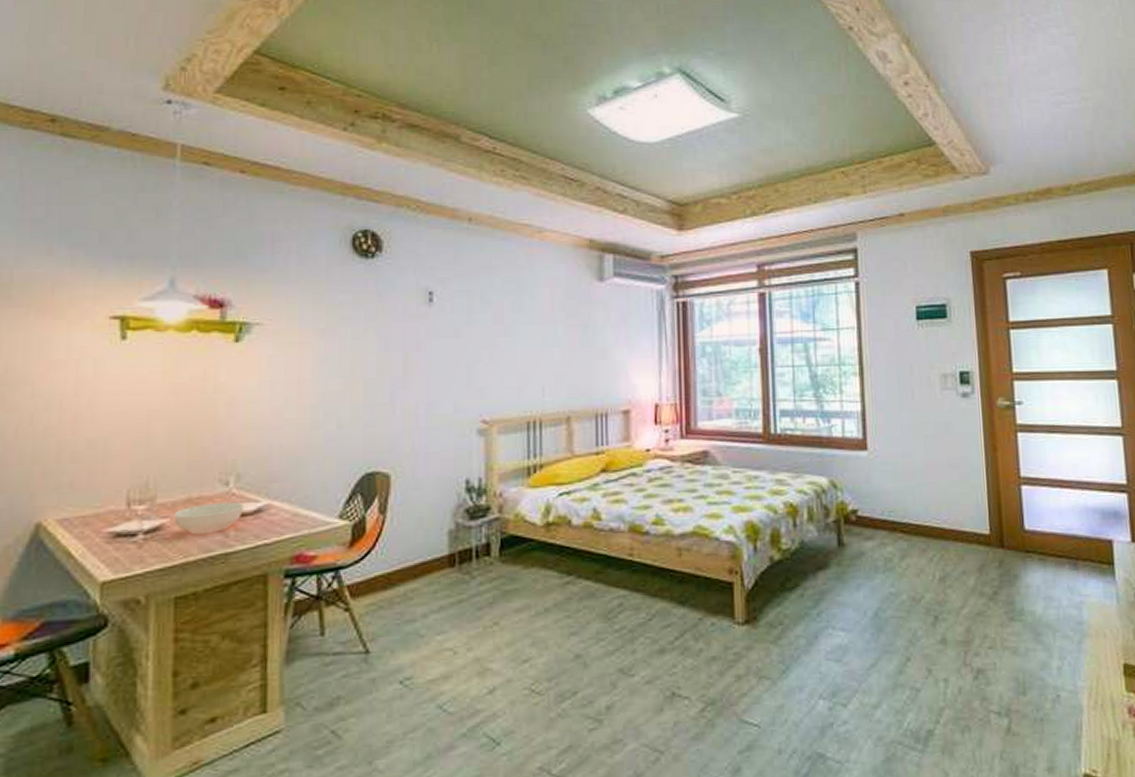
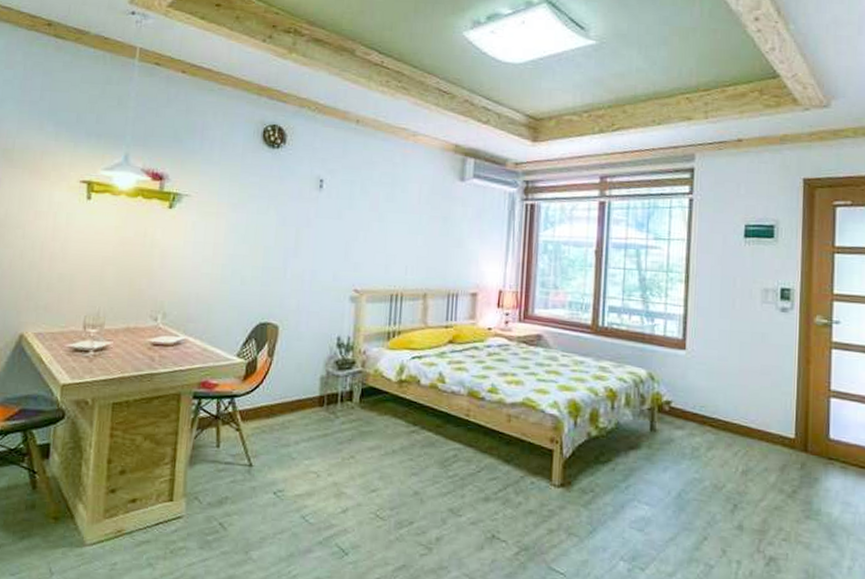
bowl: present [174,501,244,535] -> none [116,333,167,357]

